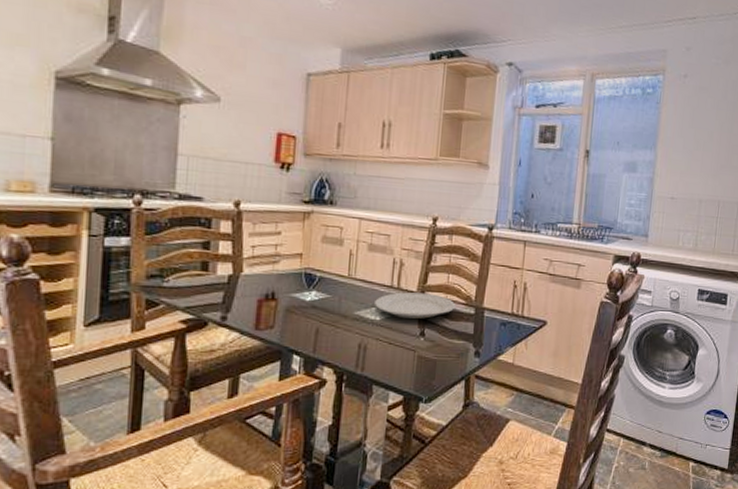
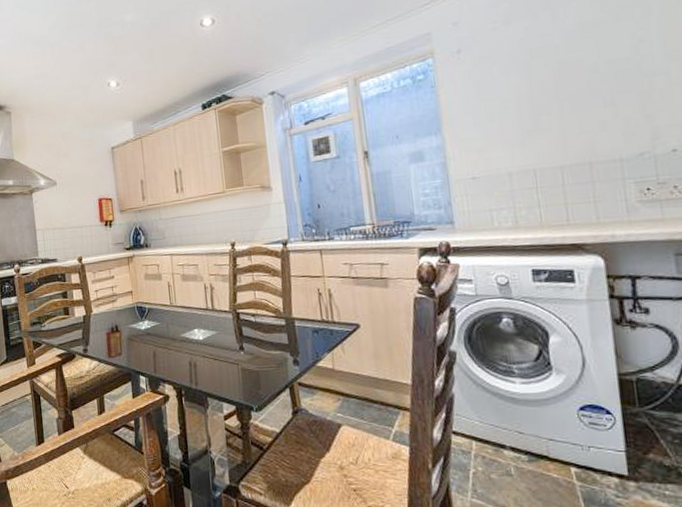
plate: present [375,292,456,319] -> none [196,311,267,336]

